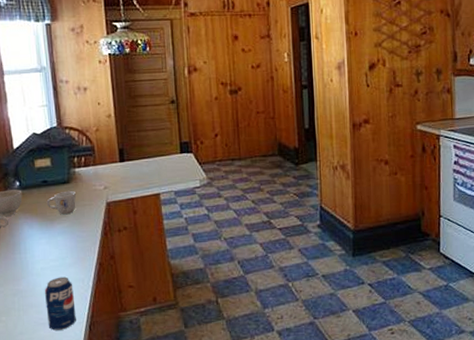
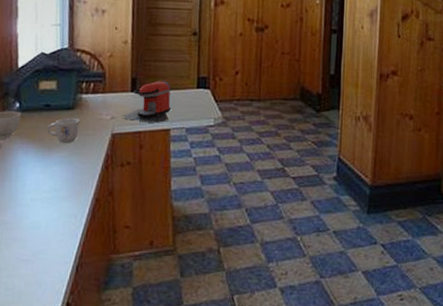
beverage can: present [44,276,76,331] -> none [31,210,64,269]
coffee maker: none [114,149,159,189] -> present [122,81,172,123]

